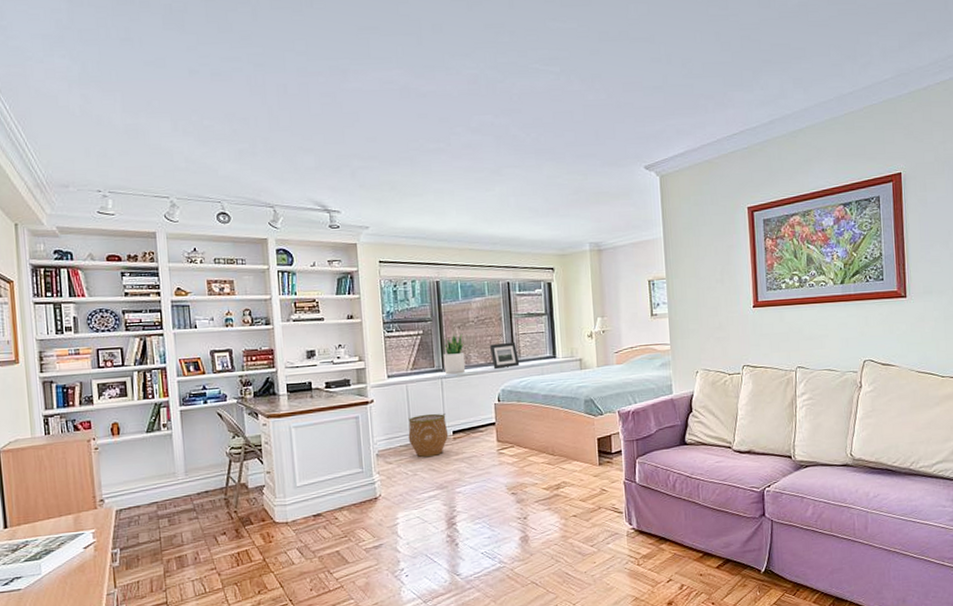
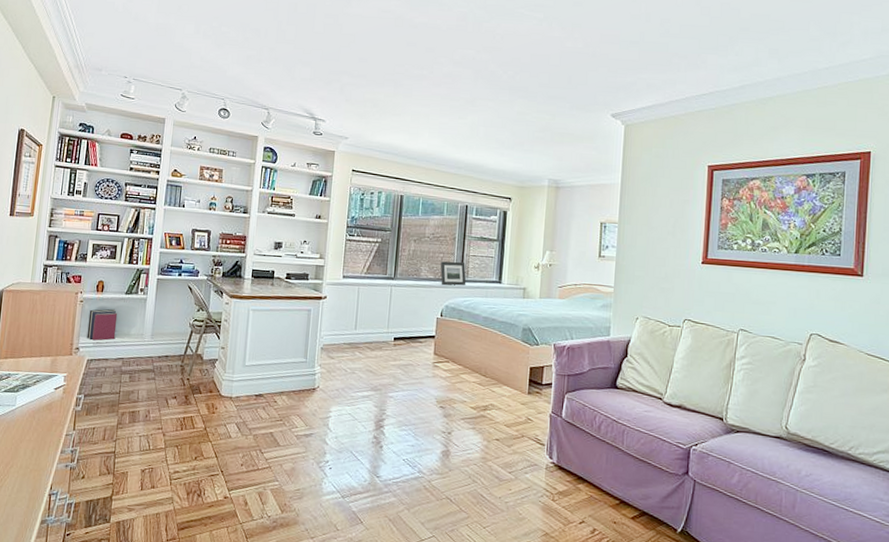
books: none [108,451,144,489] -> present [86,308,118,341]
basket: present [408,413,449,458] -> none [352,317,390,359]
planter: present [443,333,466,375] -> none [395,245,417,285]

